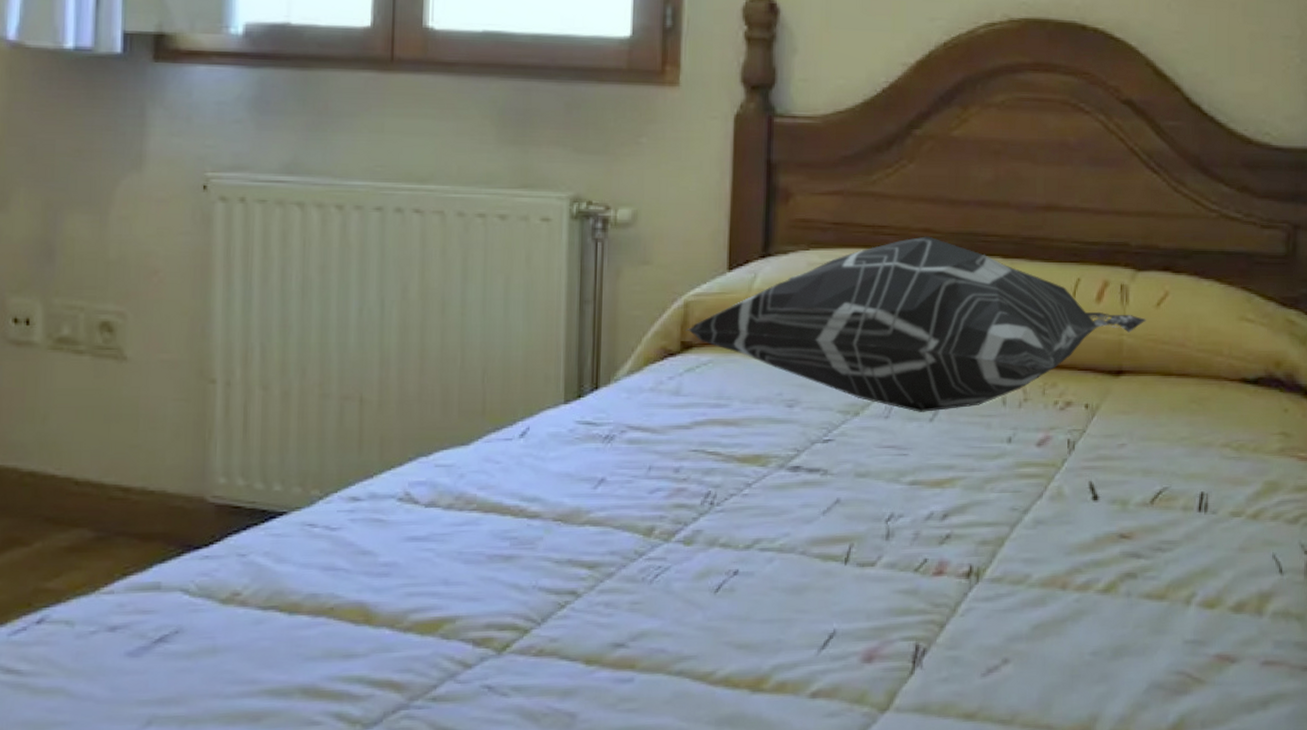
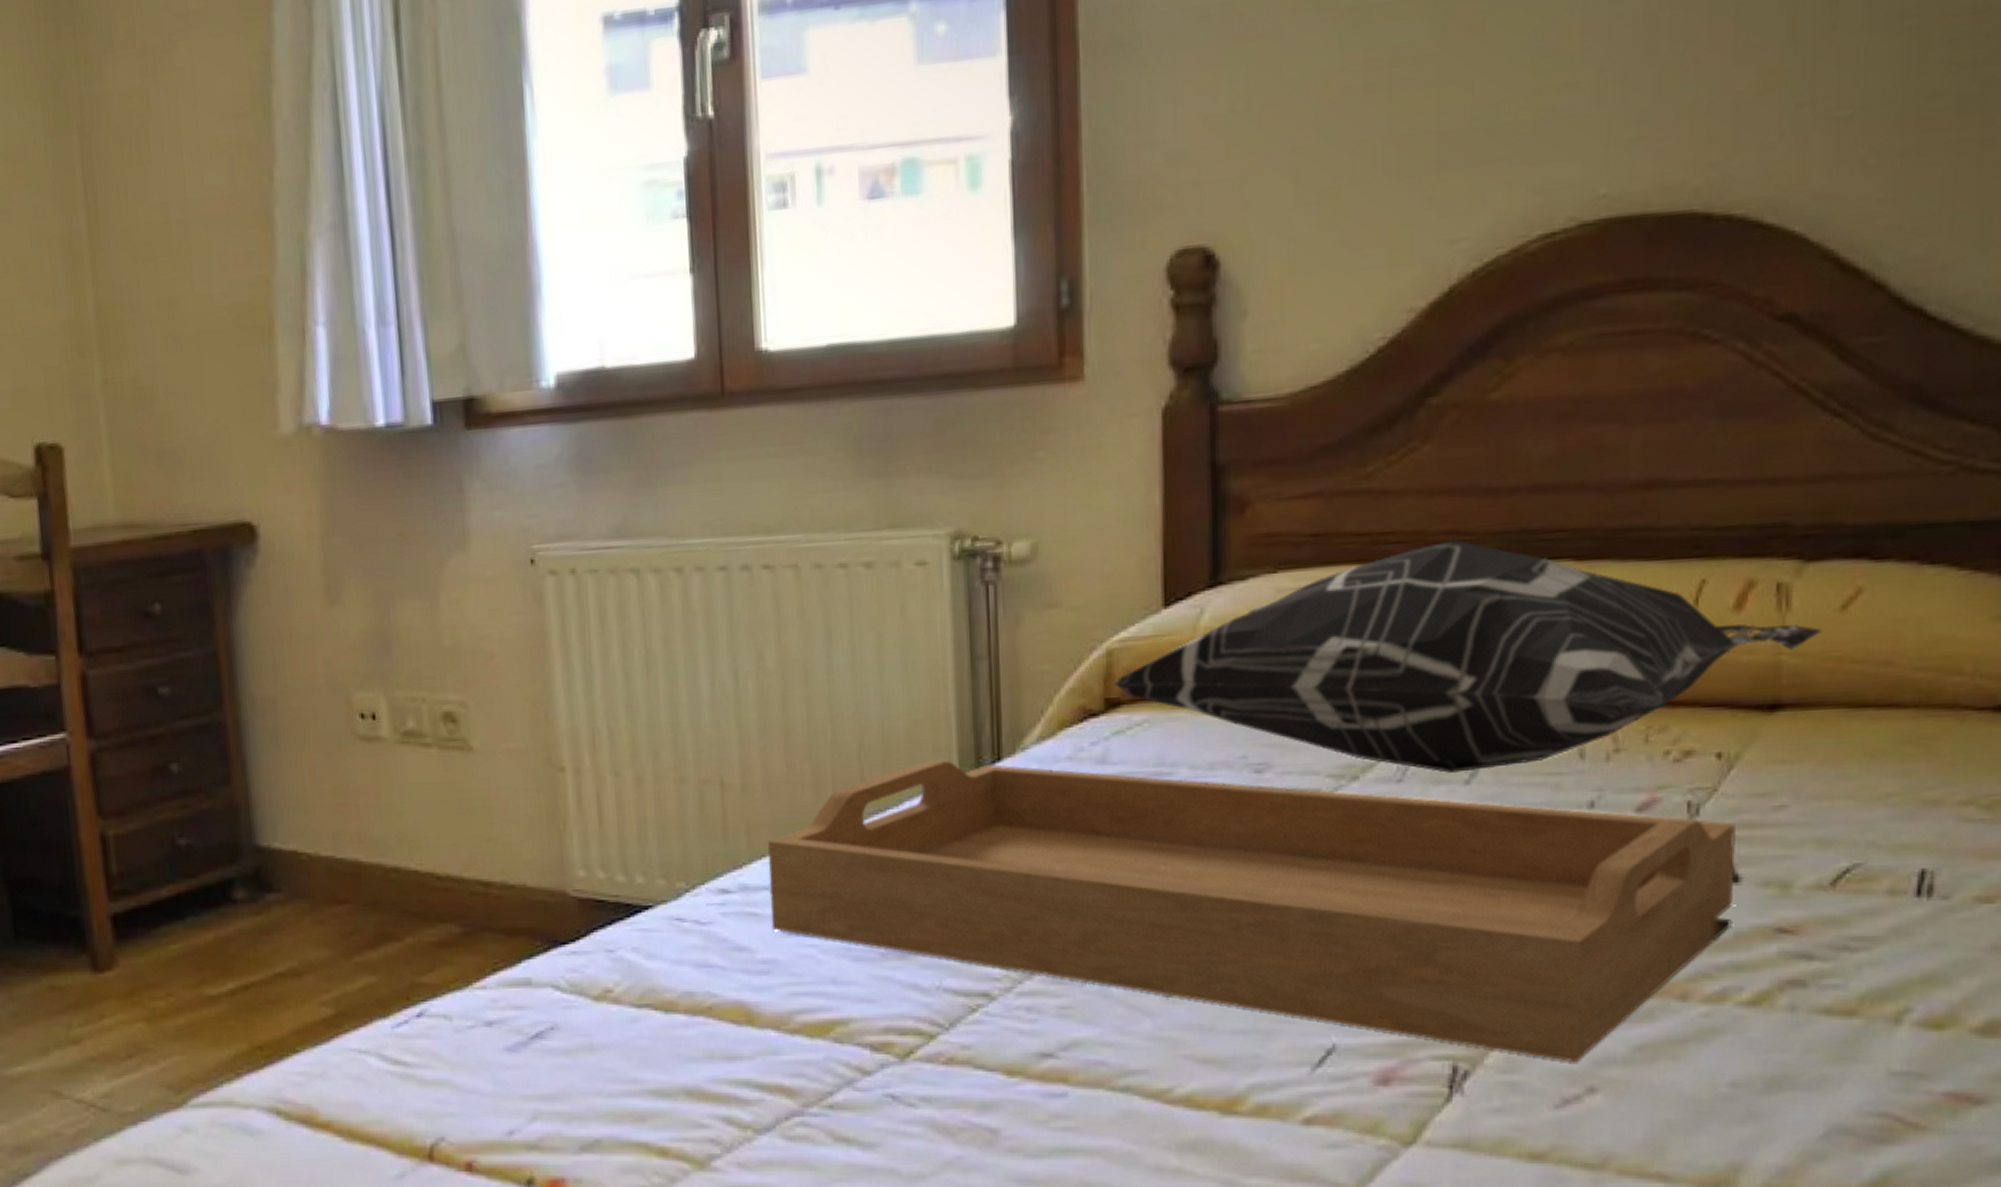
serving tray: none [394,386,1097,640] -> present [767,759,1737,1063]

